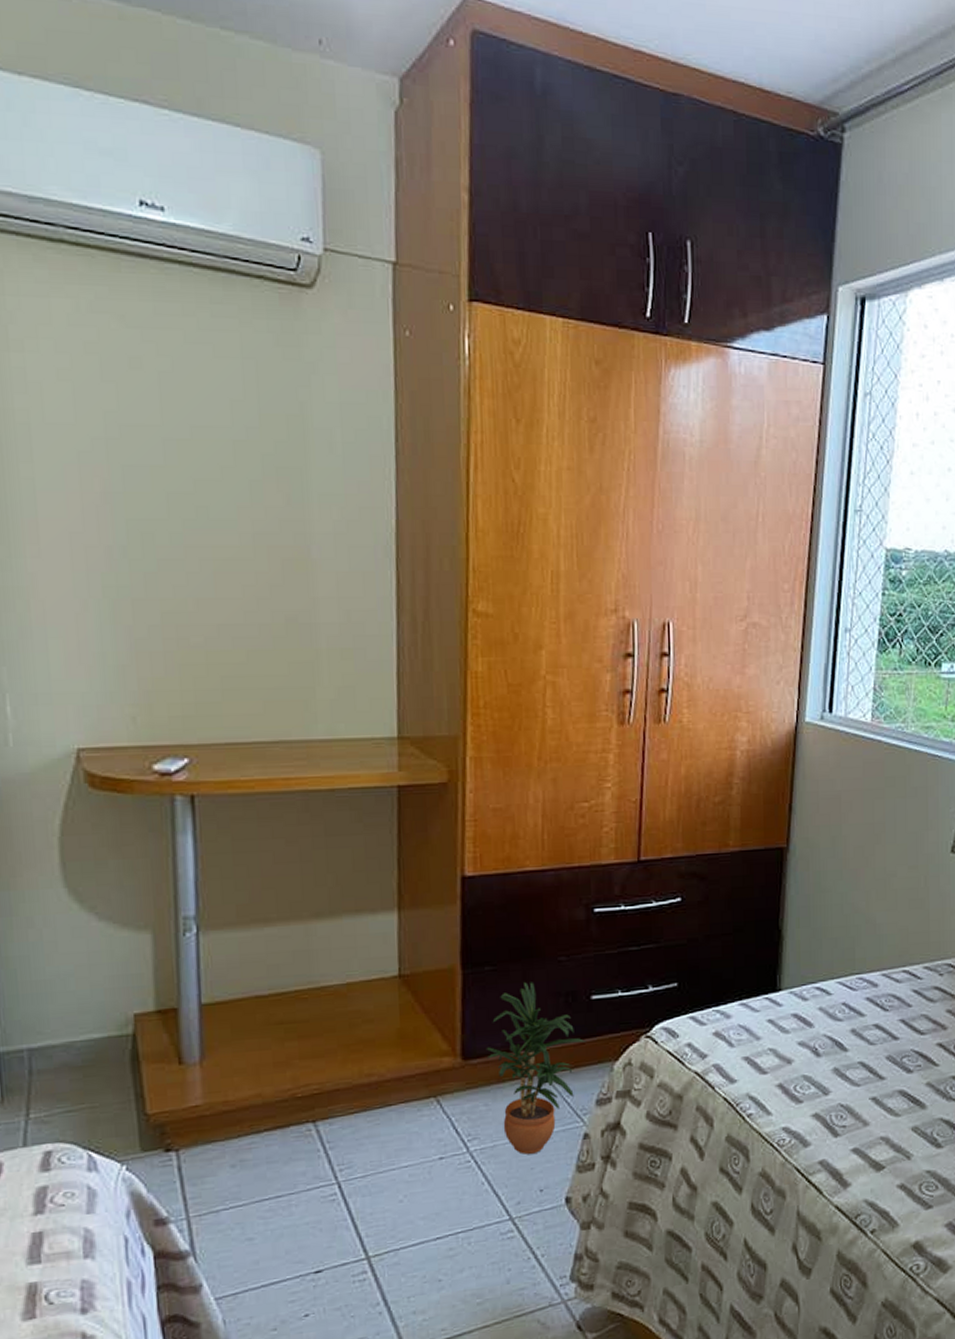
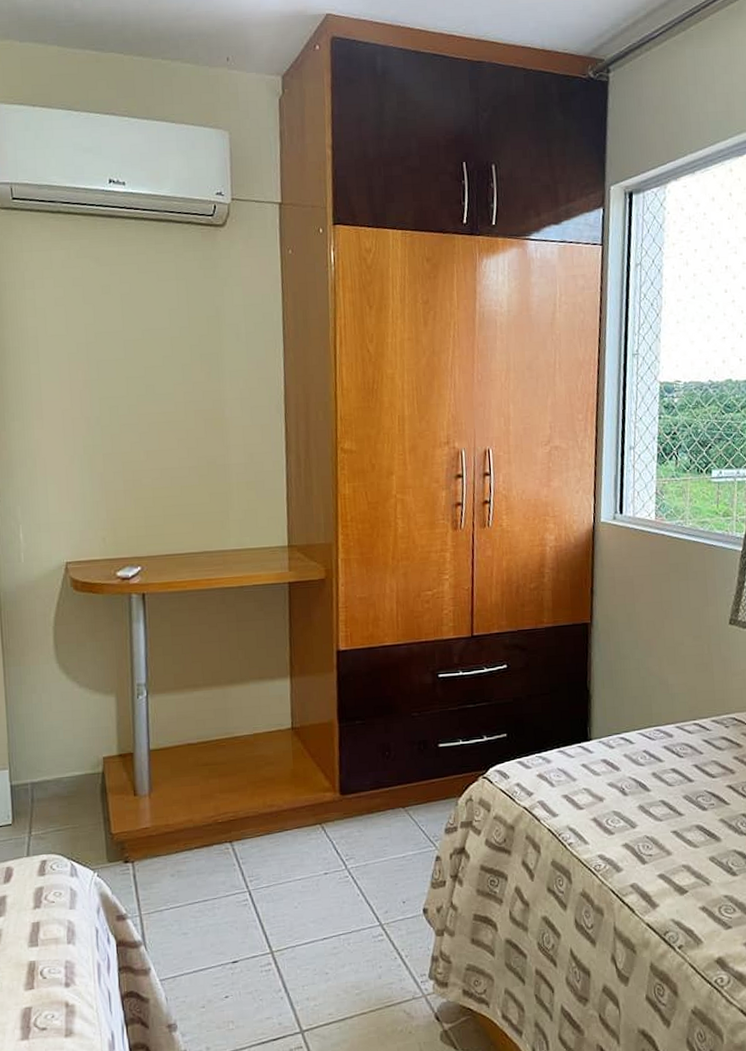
potted plant: present [486,981,587,1154] -> none [358,732,436,872]

